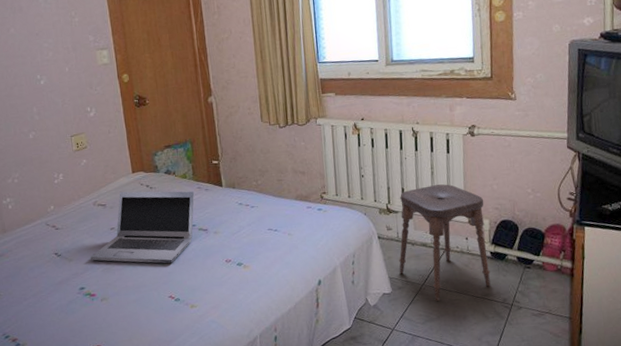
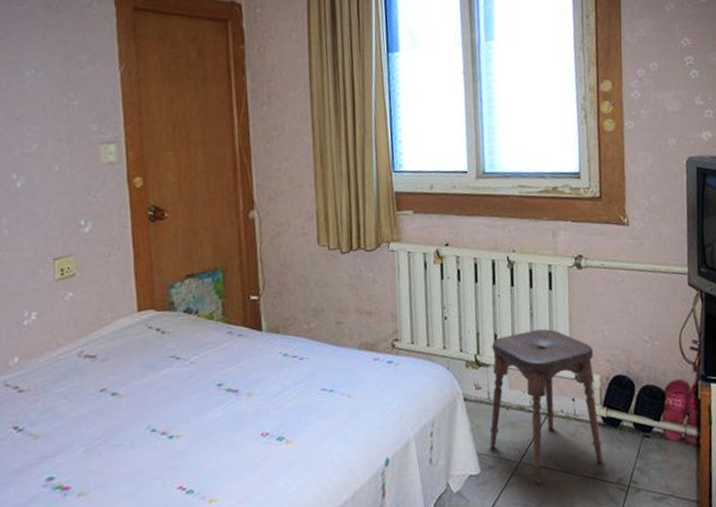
laptop: present [90,191,195,264] -> none [67,336,223,440]

